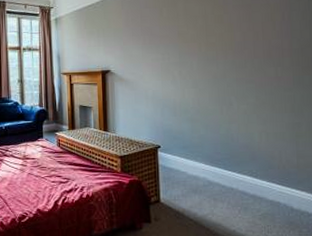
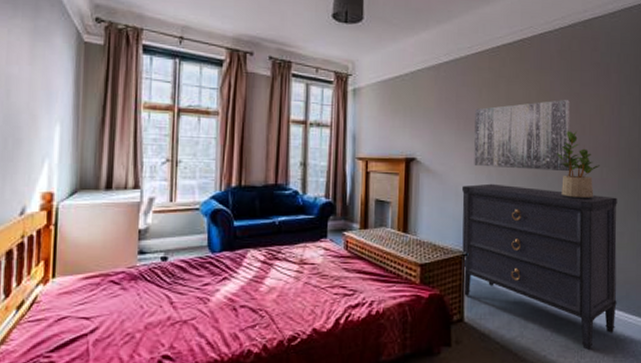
dresser: none [151,87,299,226] -> present [462,183,618,351]
wall art: none [158,11,246,74] -> present [474,100,571,172]
potted plant: none [234,37,274,96] -> present [557,131,600,199]

